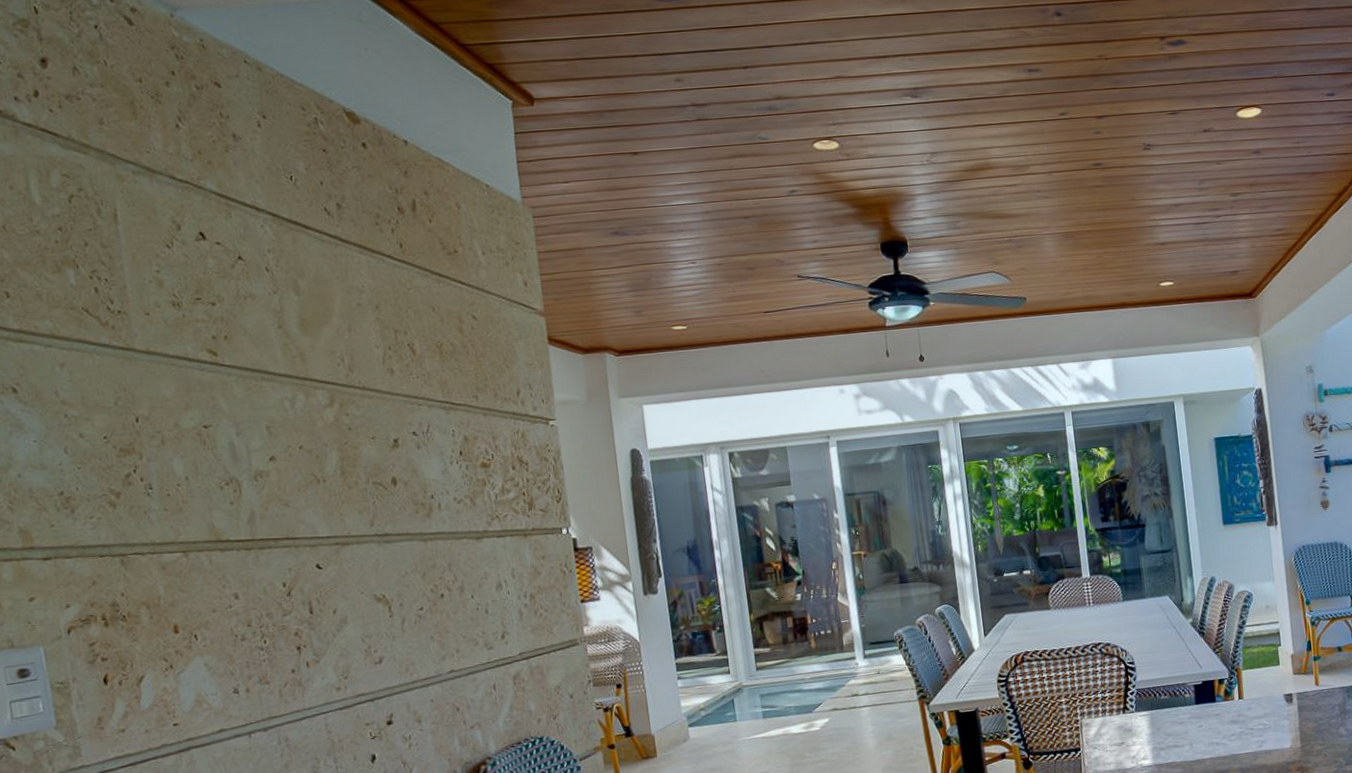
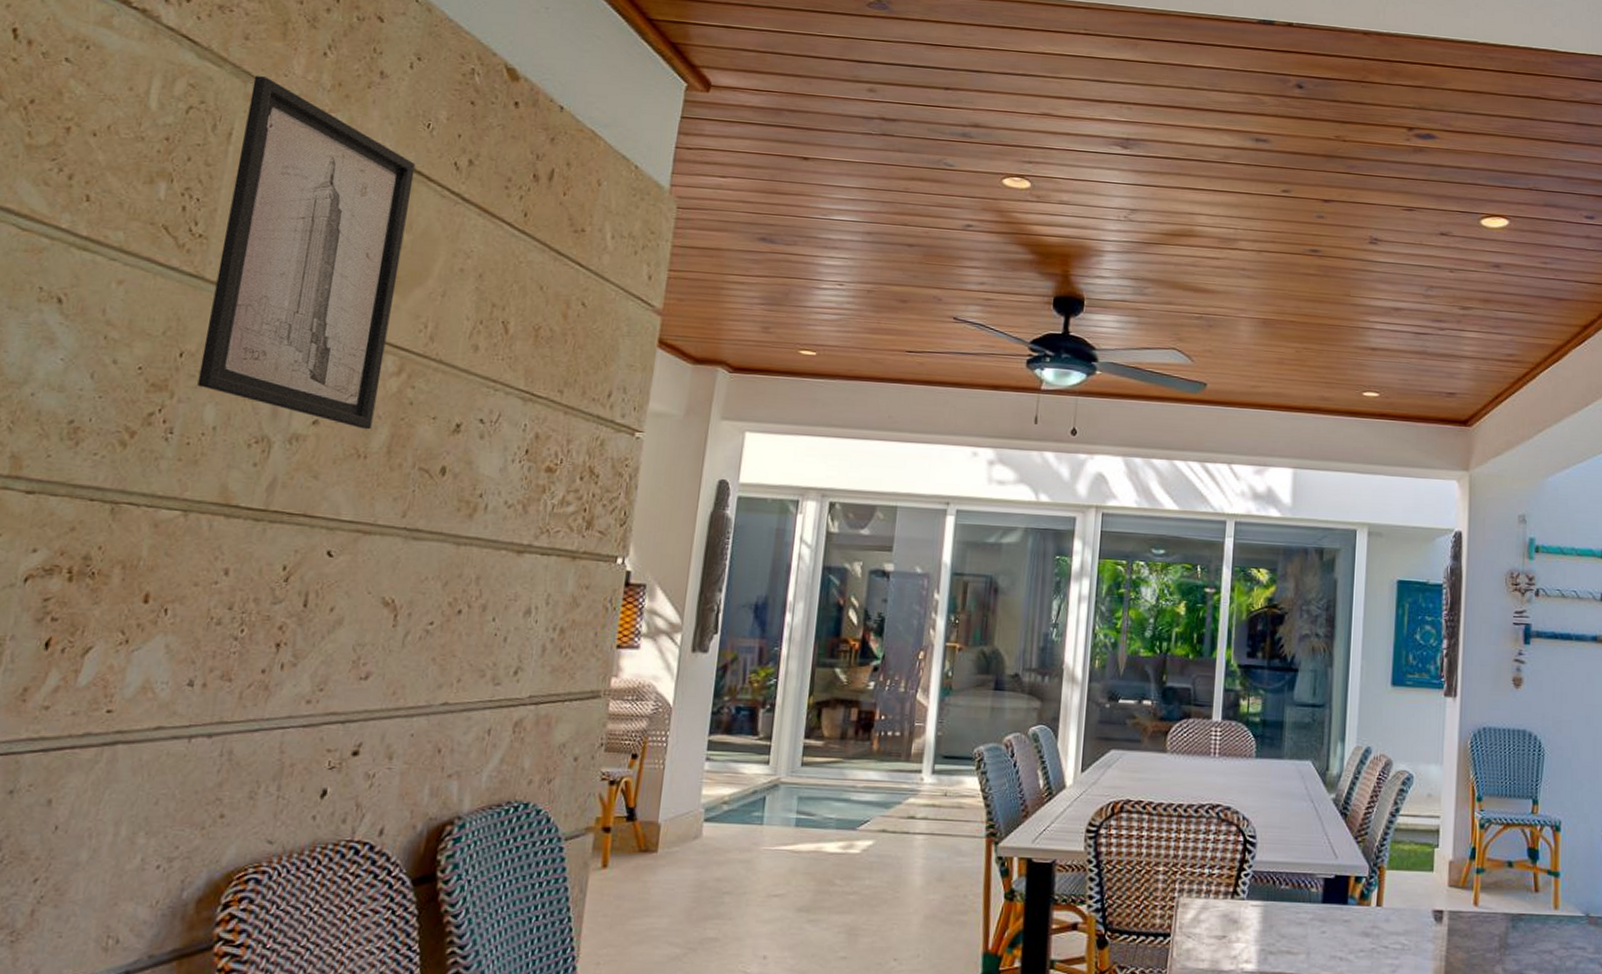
wall art: none [120,156,322,458] -> present [197,76,416,430]

